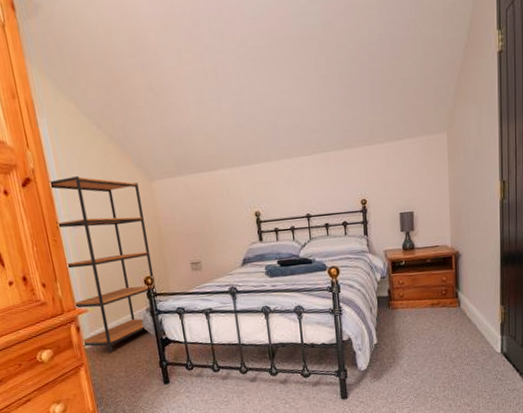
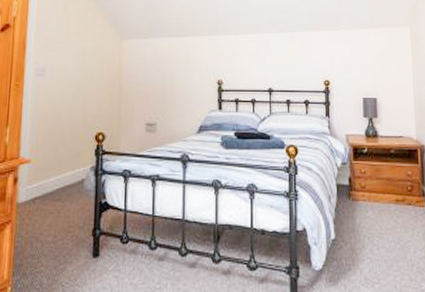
bookshelf: present [48,176,157,353] -> none [15,28,109,212]

